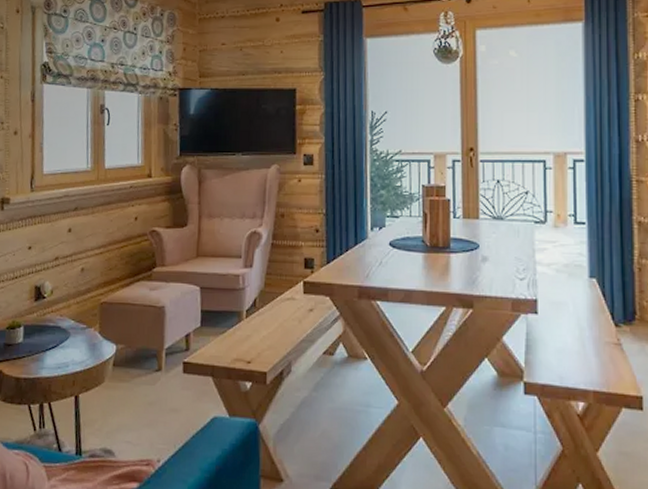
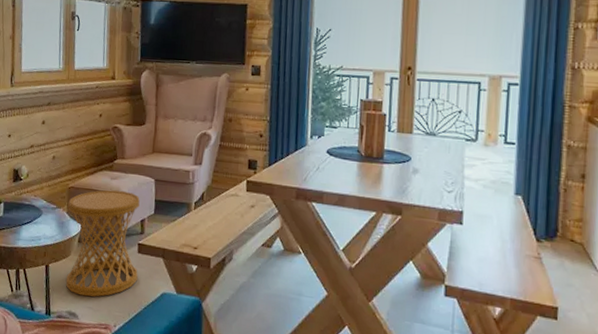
side table: none [99,302,184,429] -> present [65,190,140,297]

